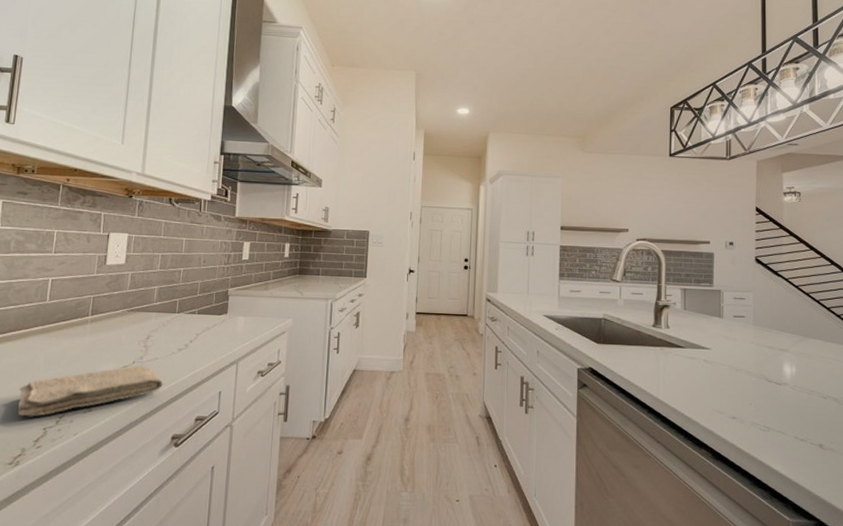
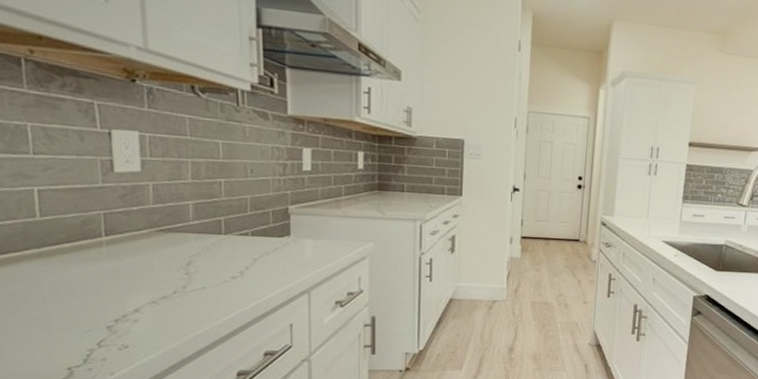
washcloth: present [17,365,164,417] -> none [22,295,218,356]

